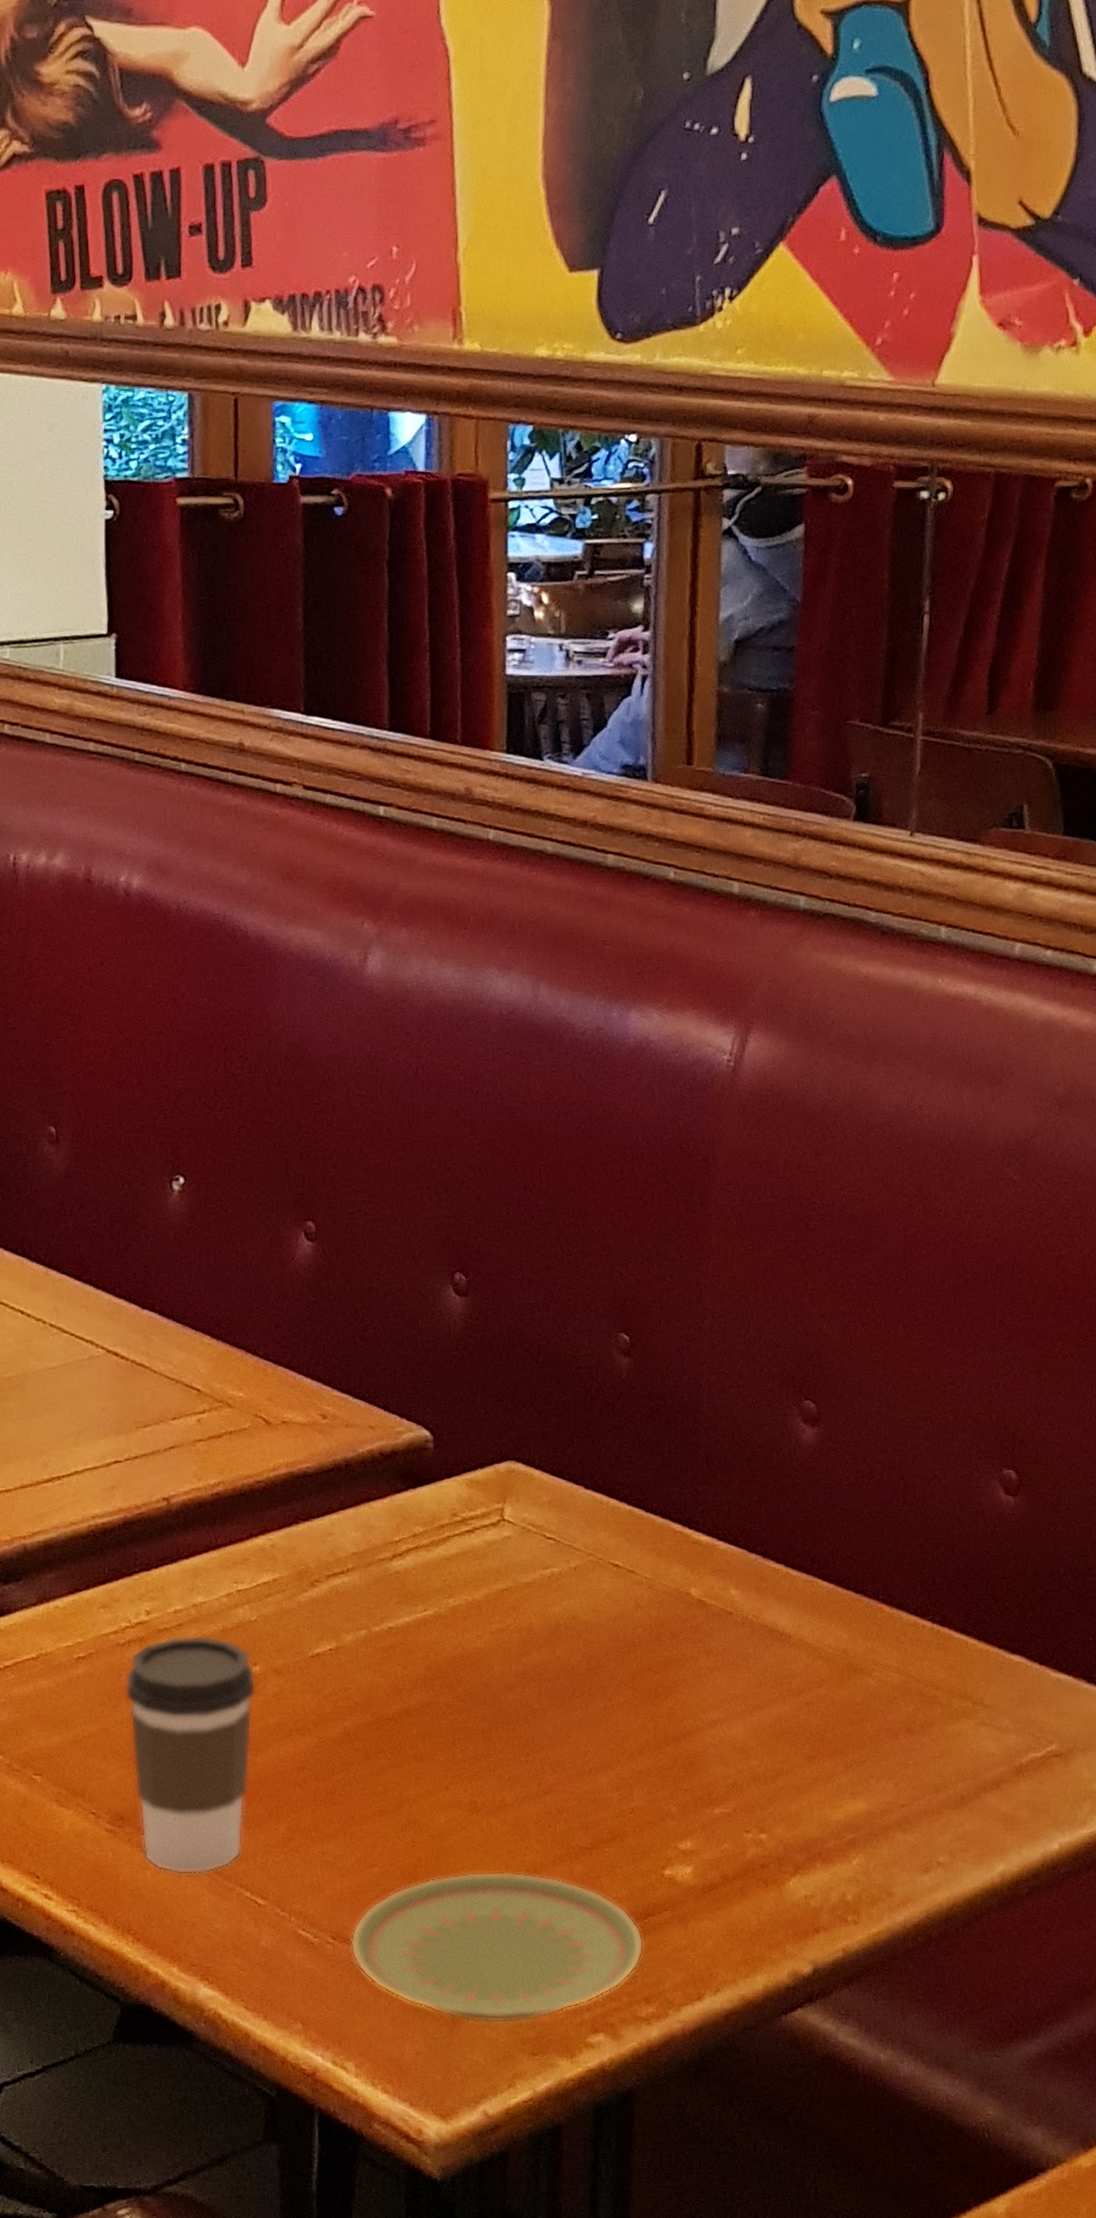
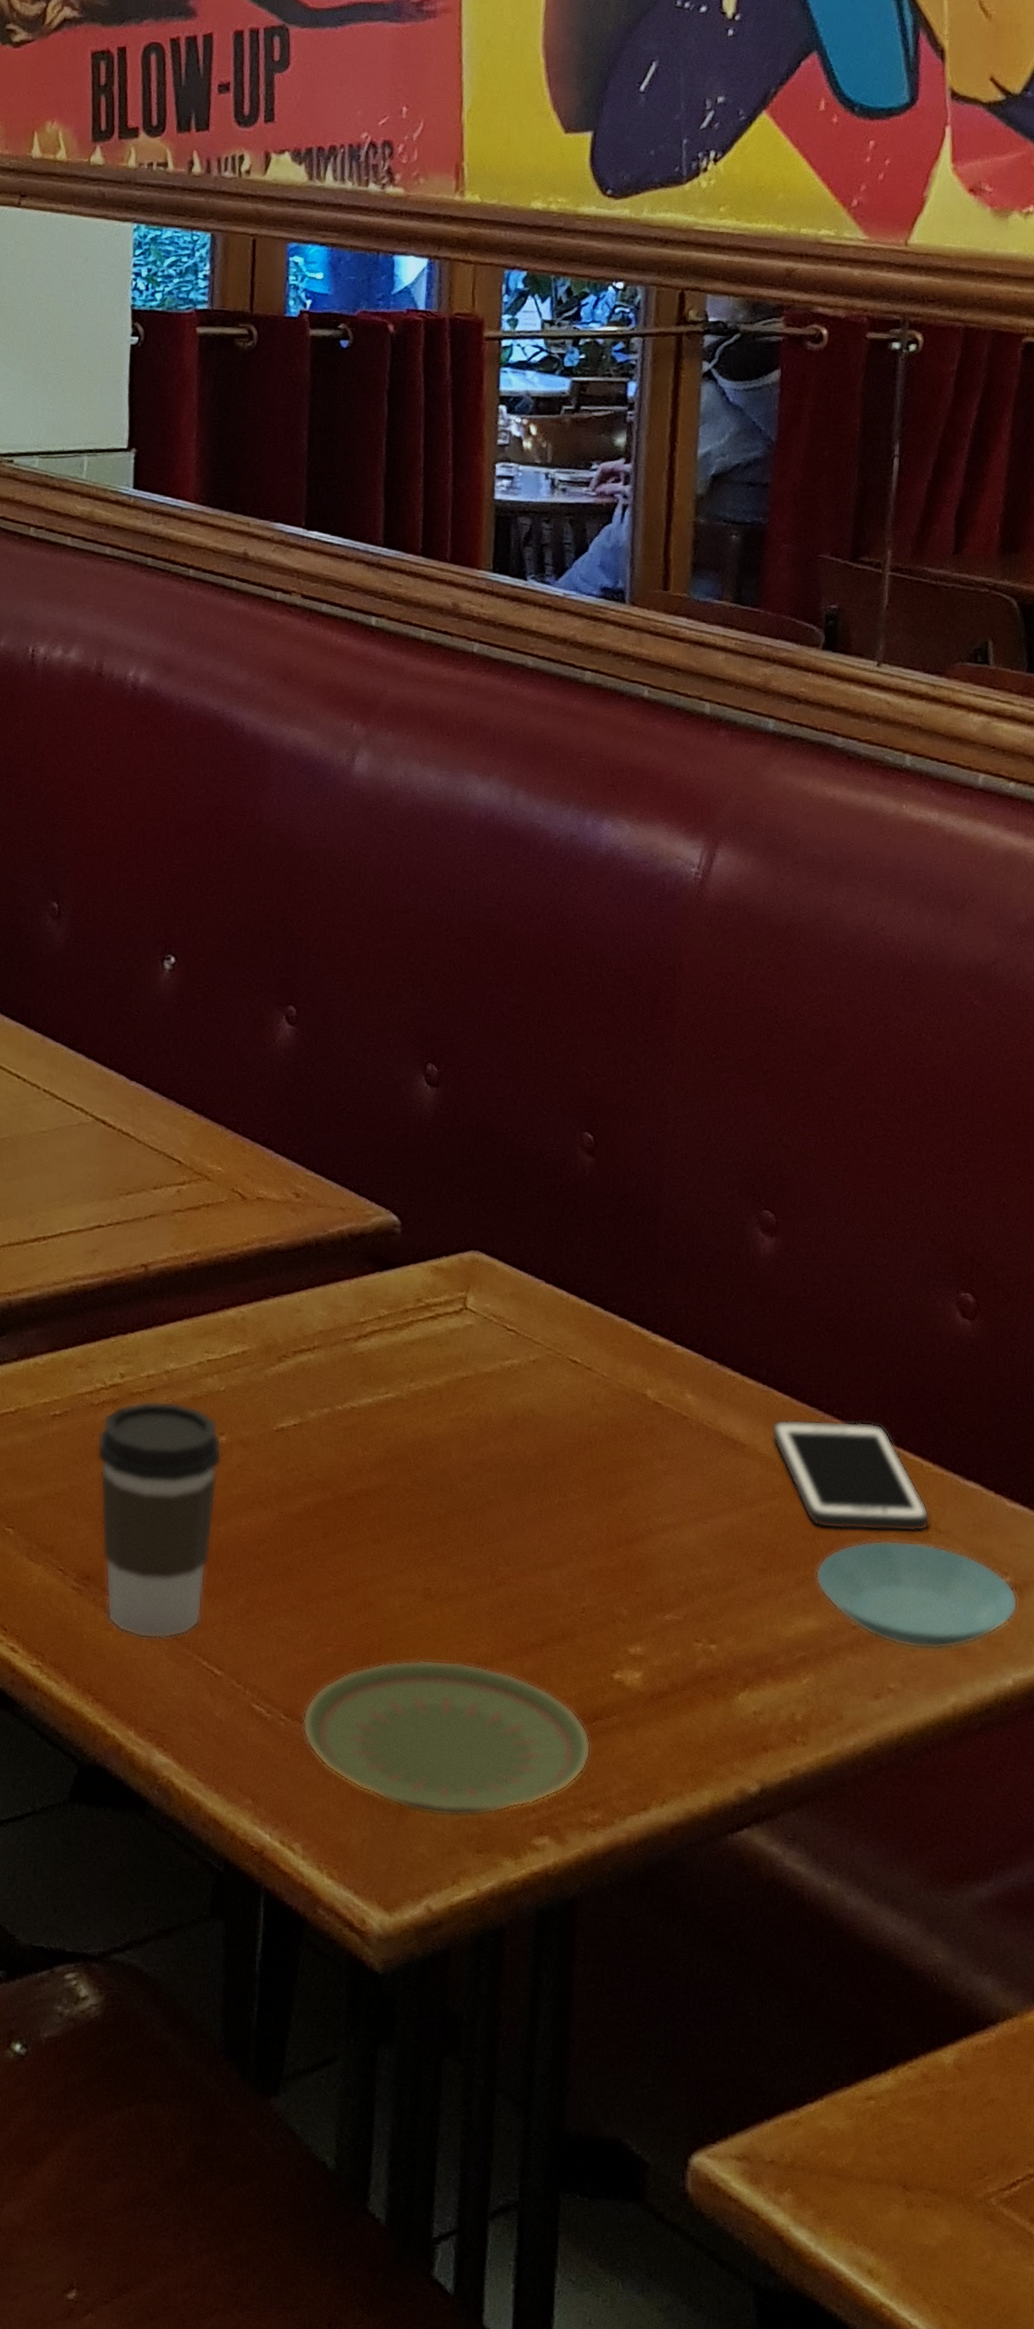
cell phone: none [817,1604,976,1712] -> present [771,1418,930,1532]
saucer: none [863,1718,1063,1822] -> present [815,1540,1018,1650]

